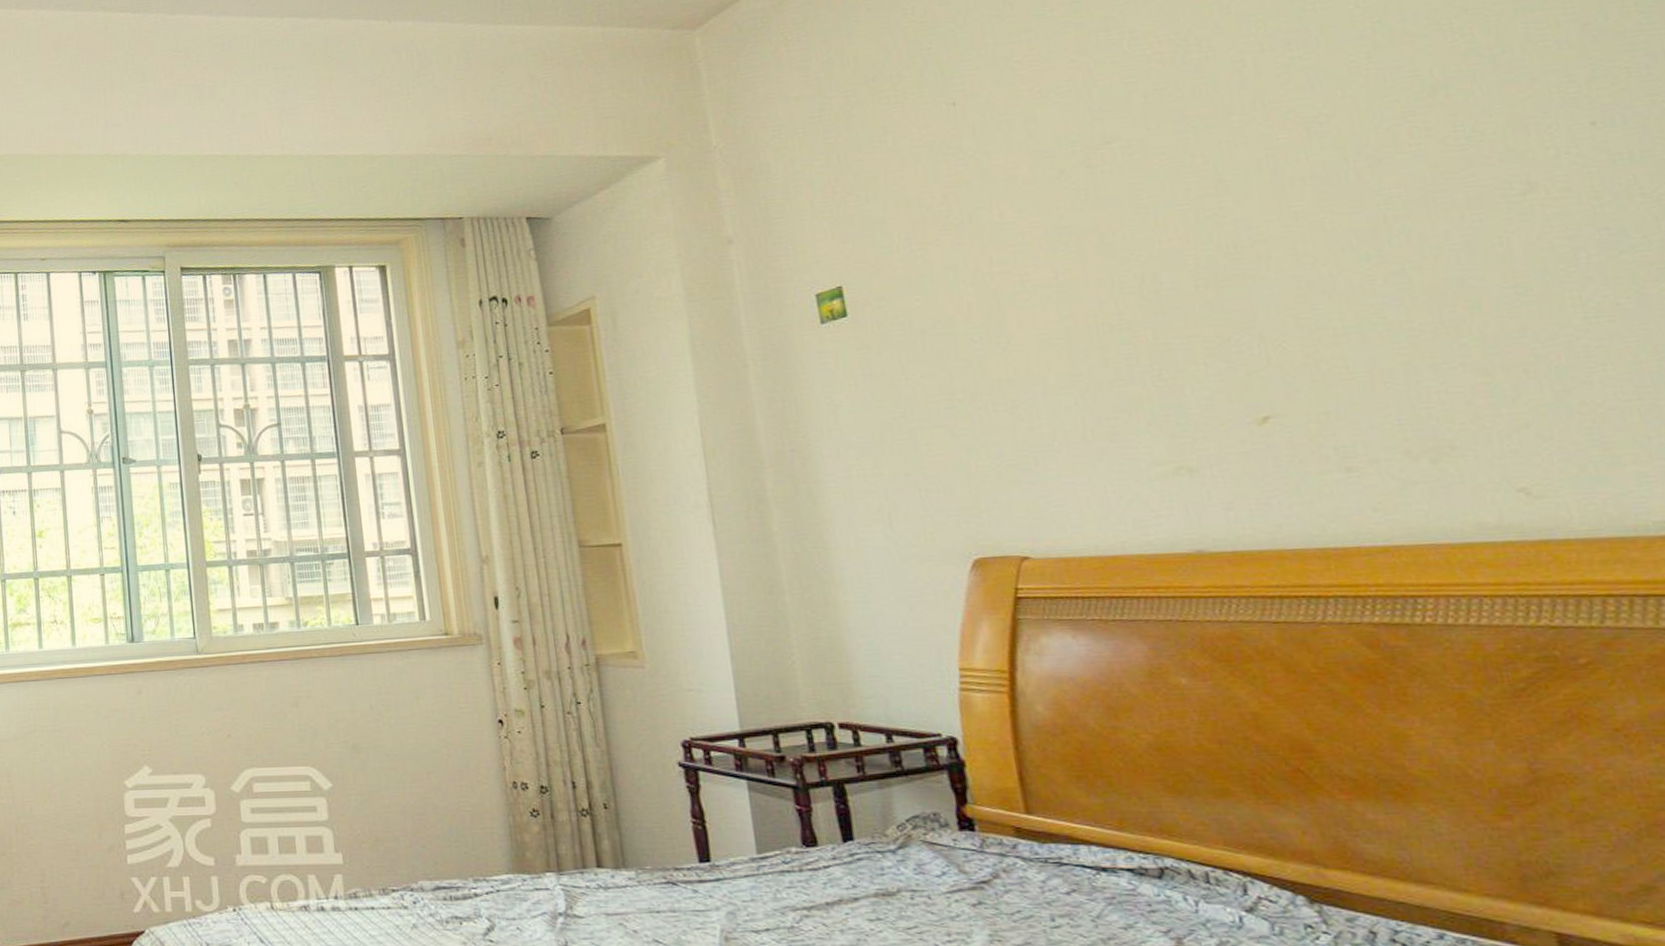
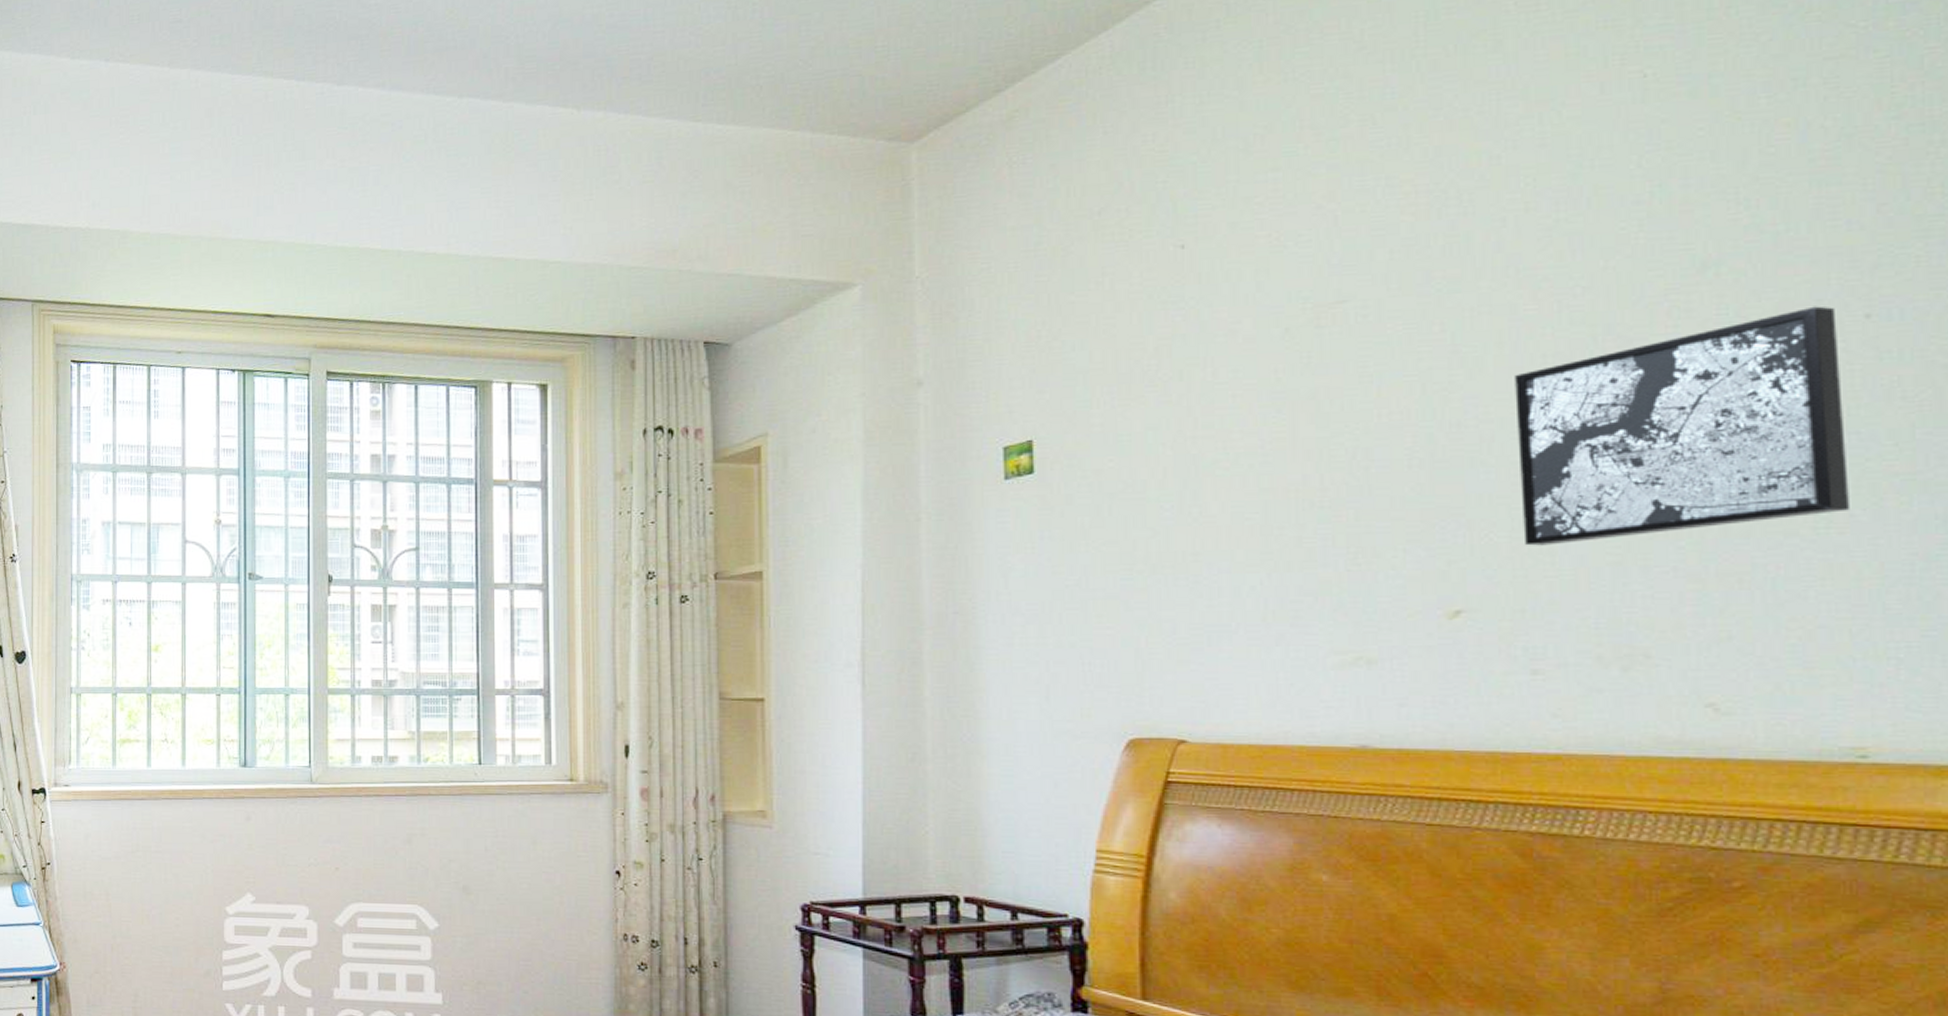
wall art: none [1279,117,1614,353] -> present [1515,306,1849,546]

